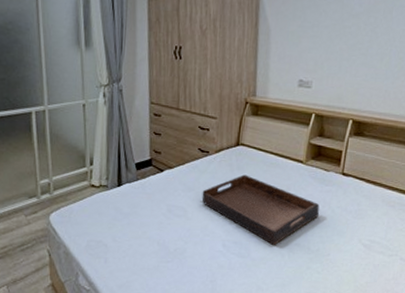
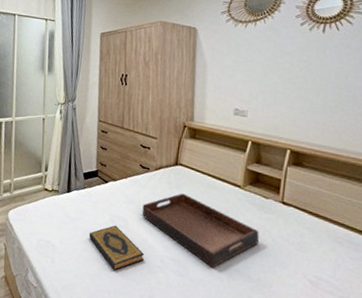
hardback book: none [144,215,206,261] -> present [88,225,145,271]

